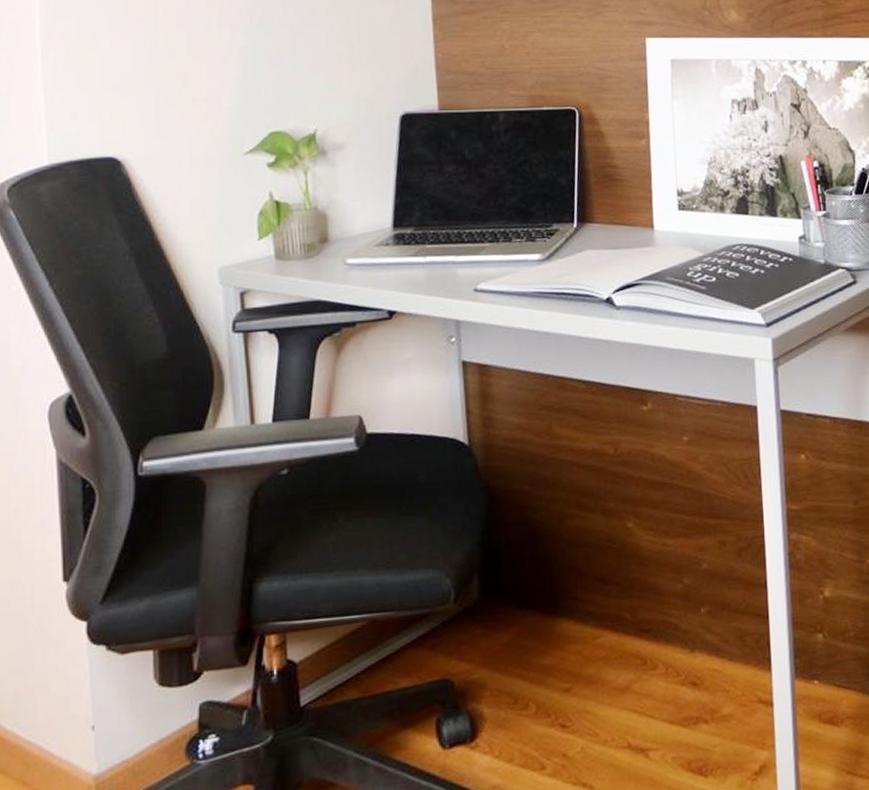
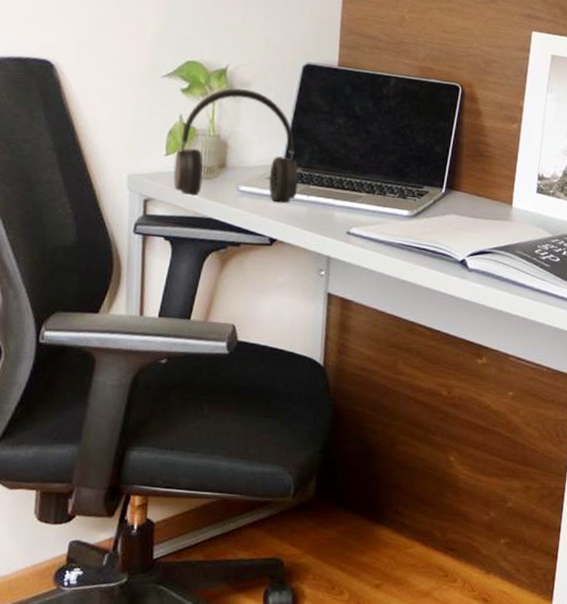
headphones: none [269,152,413,280] -> present [173,88,299,202]

